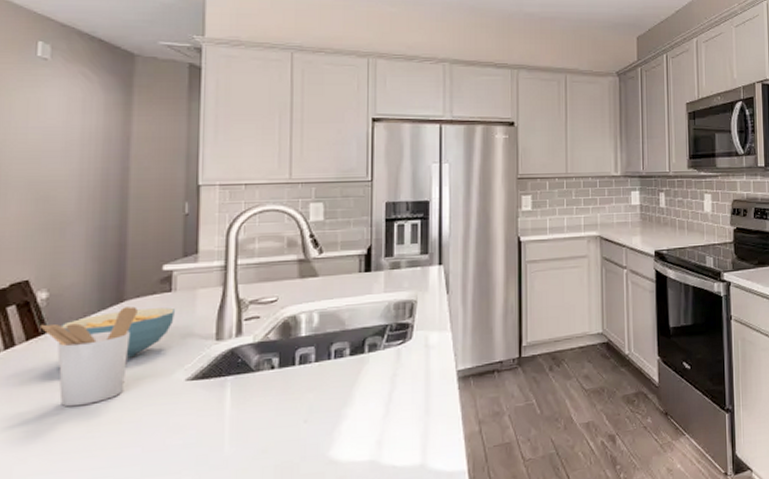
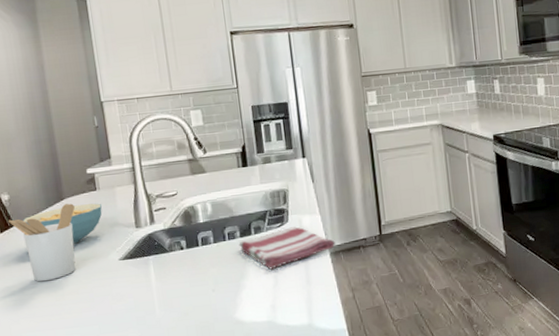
dish towel: none [346,345,466,396] -> present [239,226,336,270]

